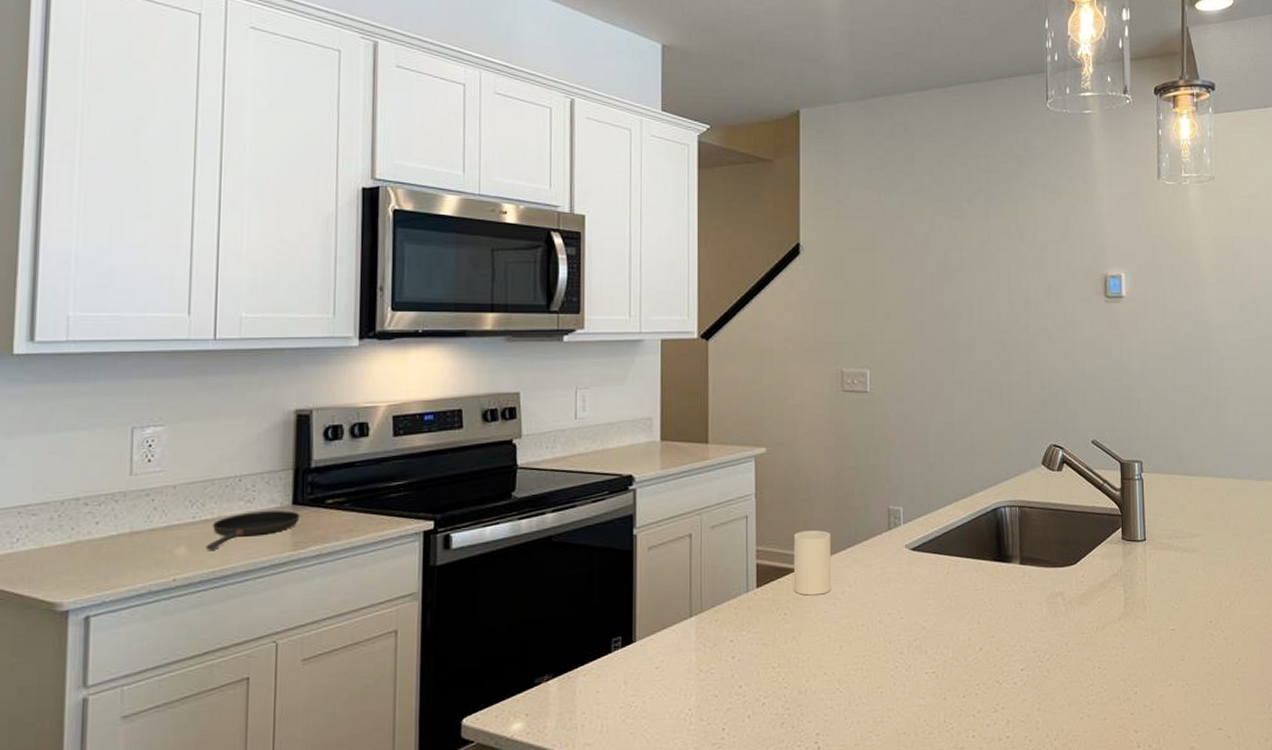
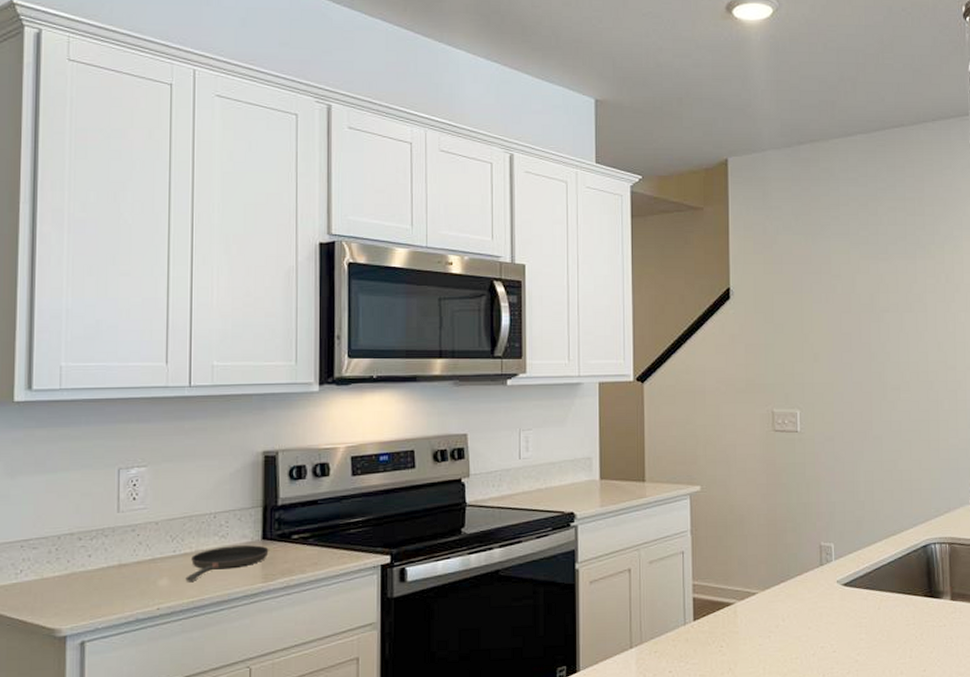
cup: present [793,530,831,596] -> none [728,566,765,629]

